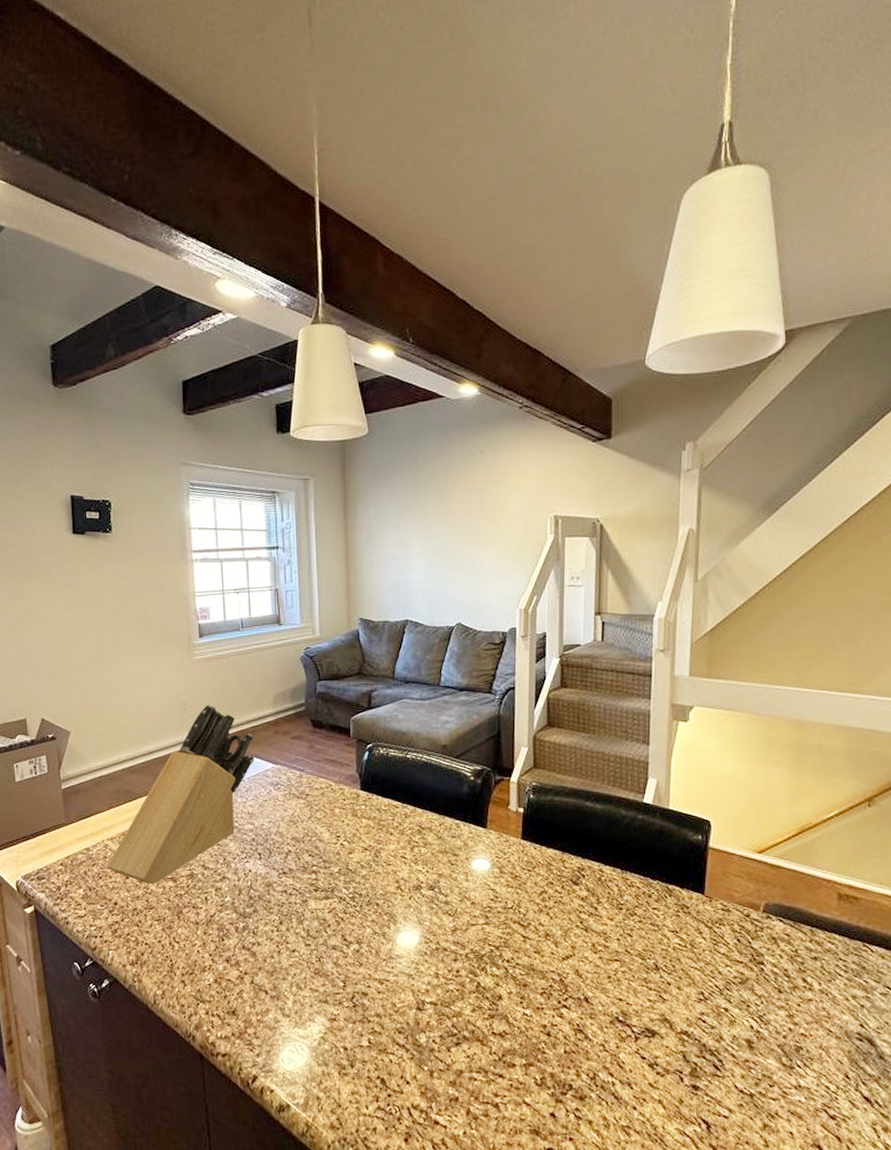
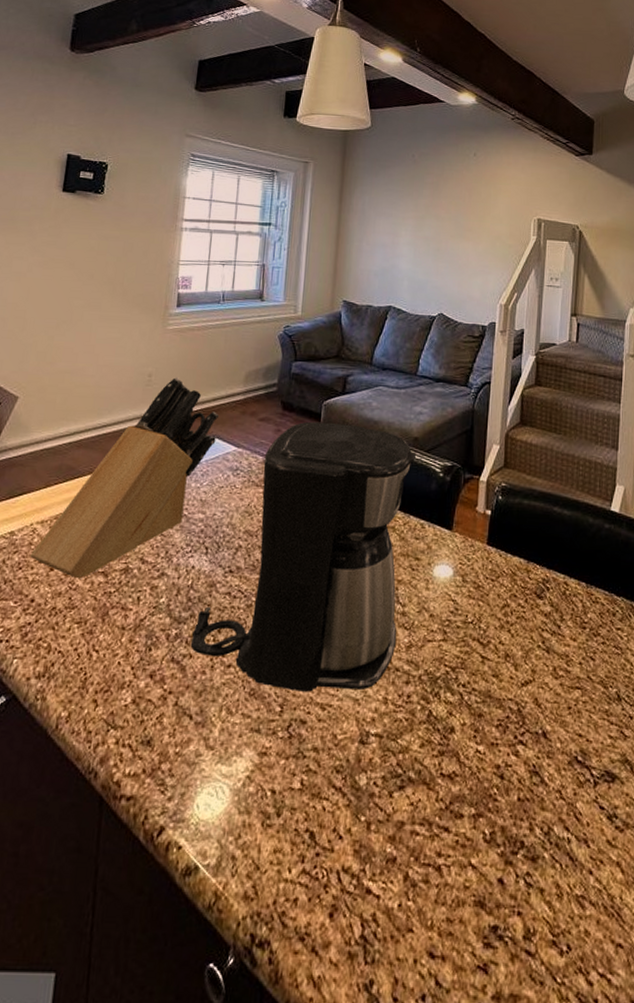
coffee maker: none [257,736,445,970] -> present [190,421,416,692]

